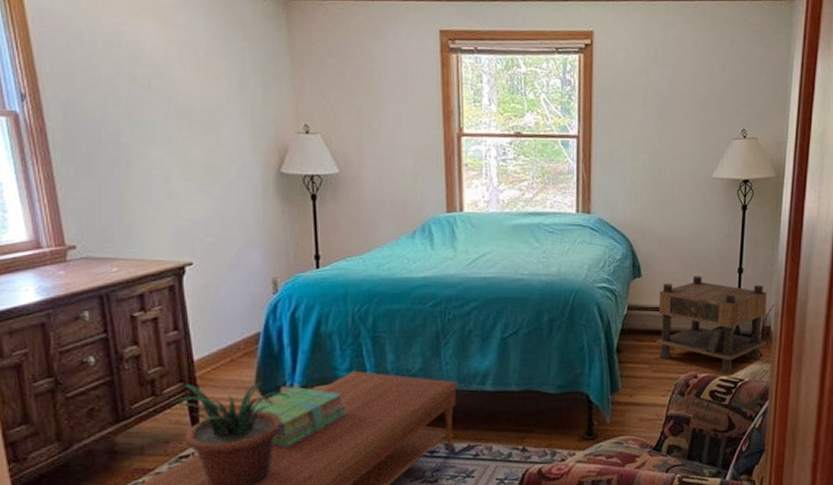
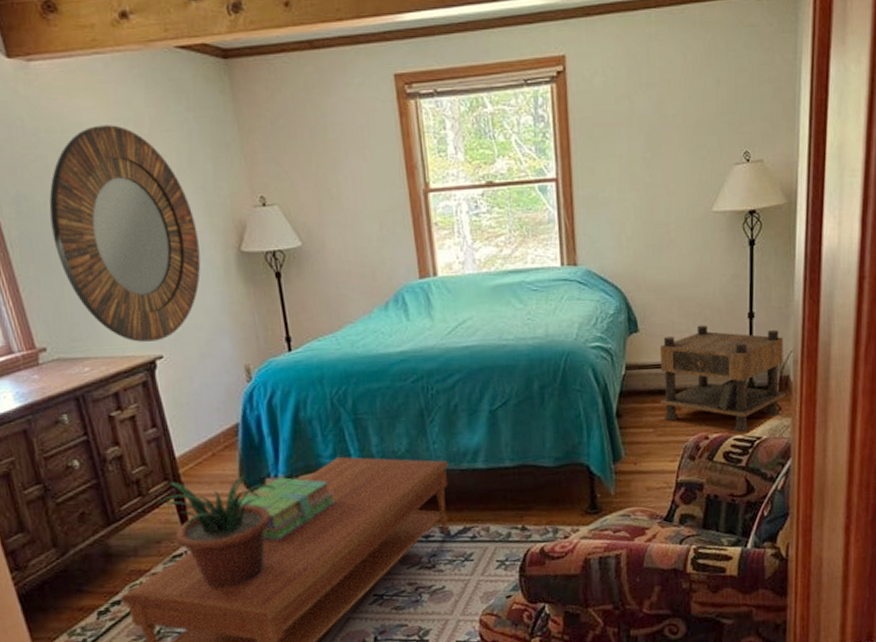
home mirror: none [97,44,240,248] -> present [49,125,201,342]

